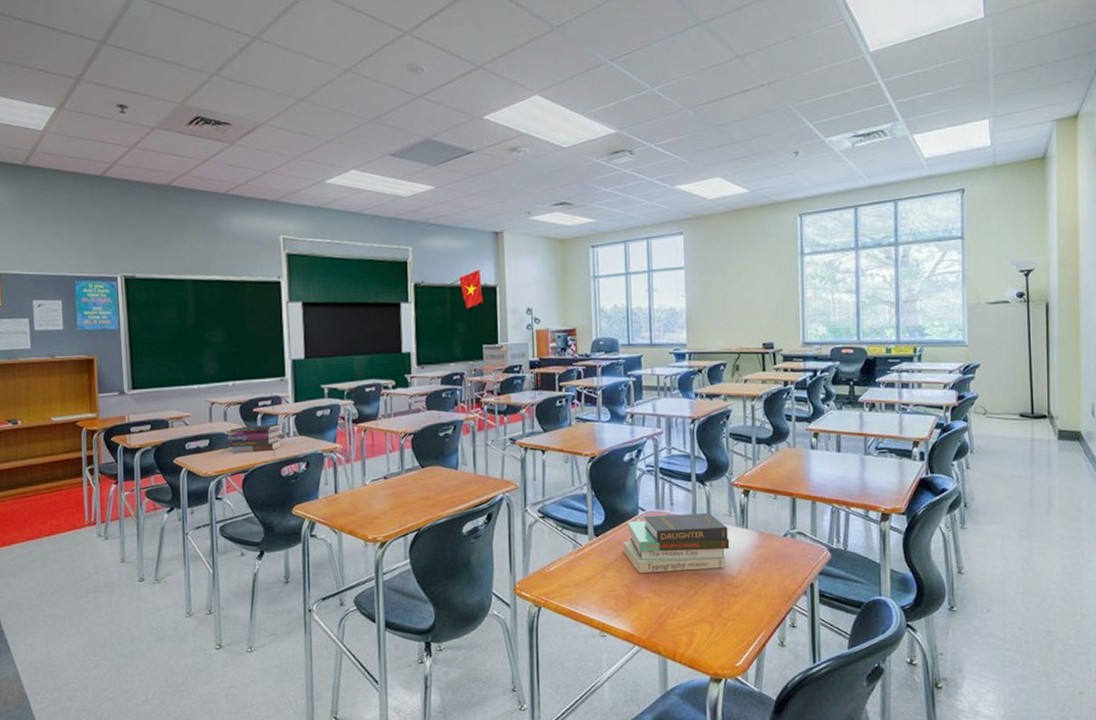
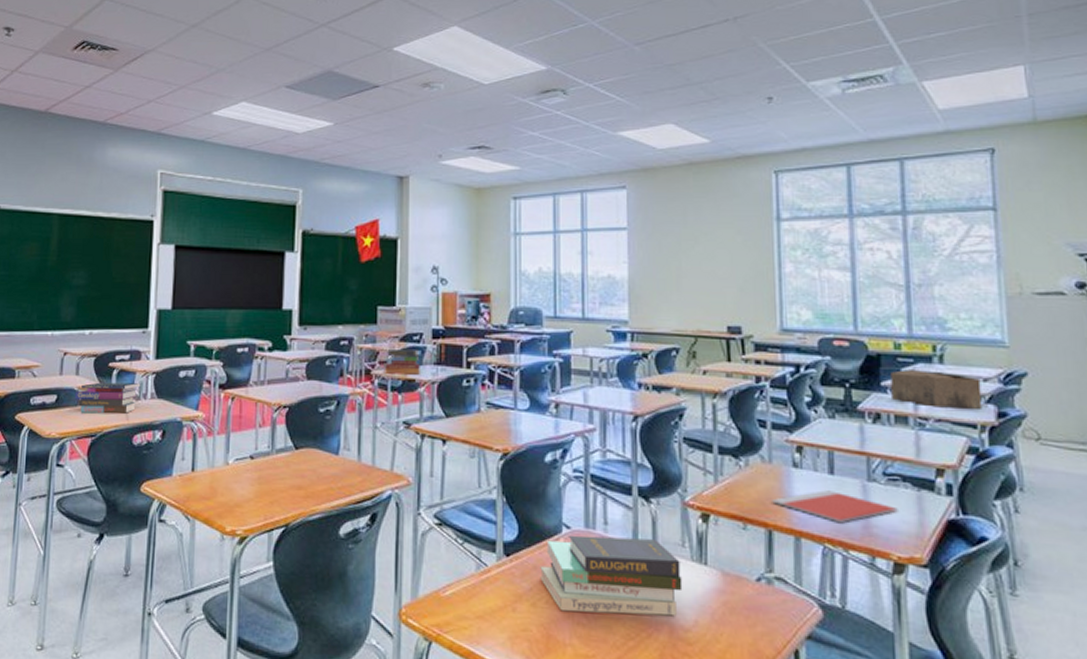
books: none [491,378,521,401] -> present [384,348,420,375]
notebook: none [795,464,886,488] -> present [772,490,898,524]
cardboard box: none [883,368,947,396] -> present [890,370,983,409]

